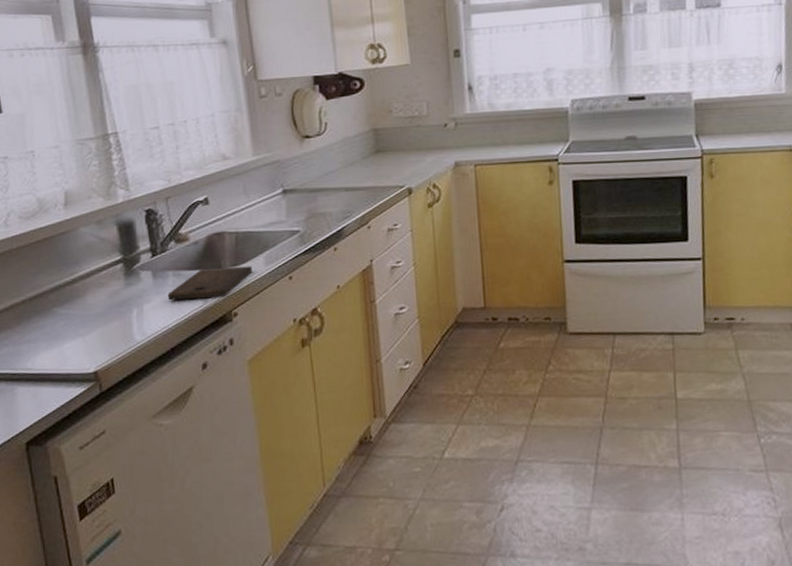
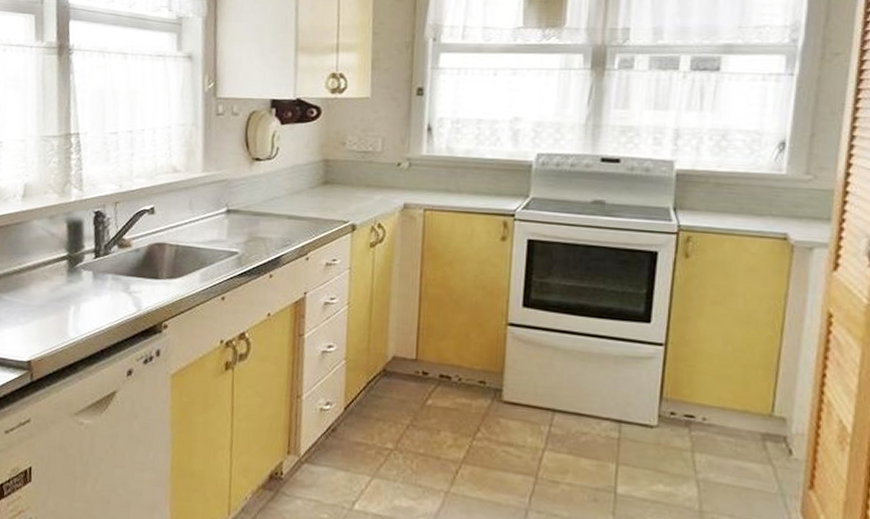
cutting board: present [167,266,253,301] -> none [104,276,188,308]

